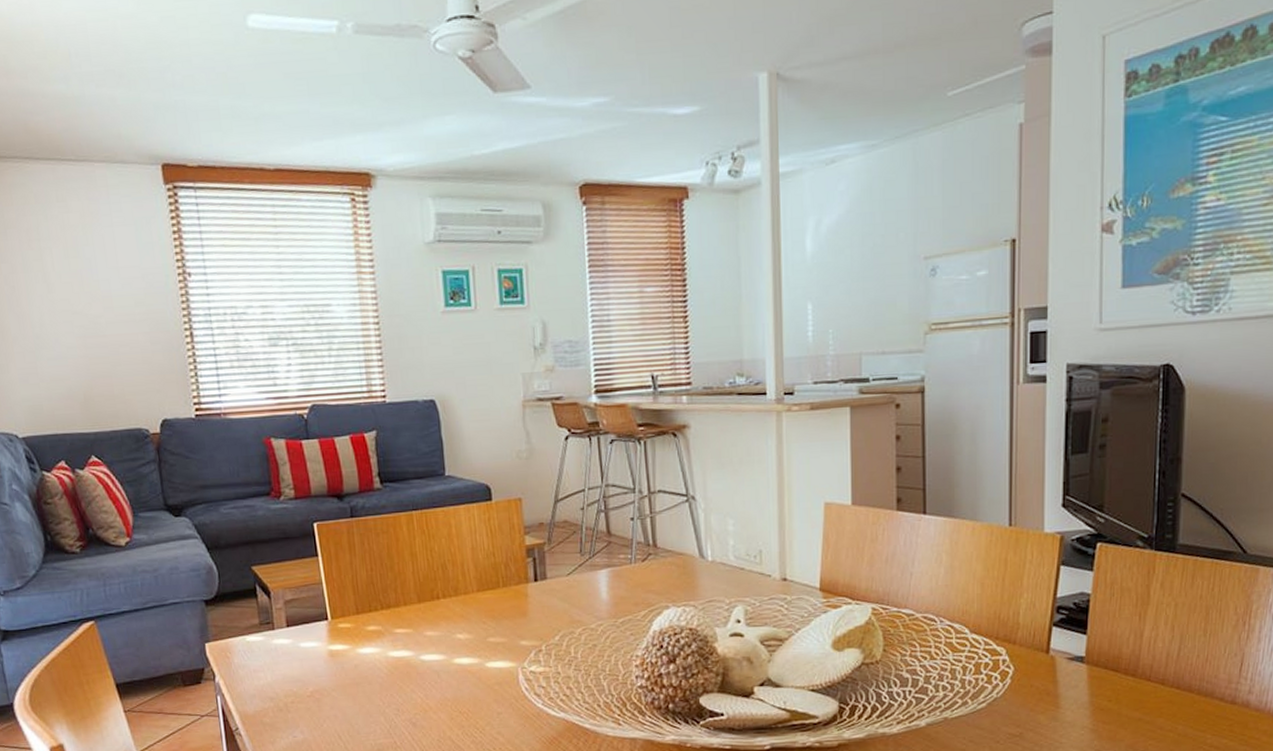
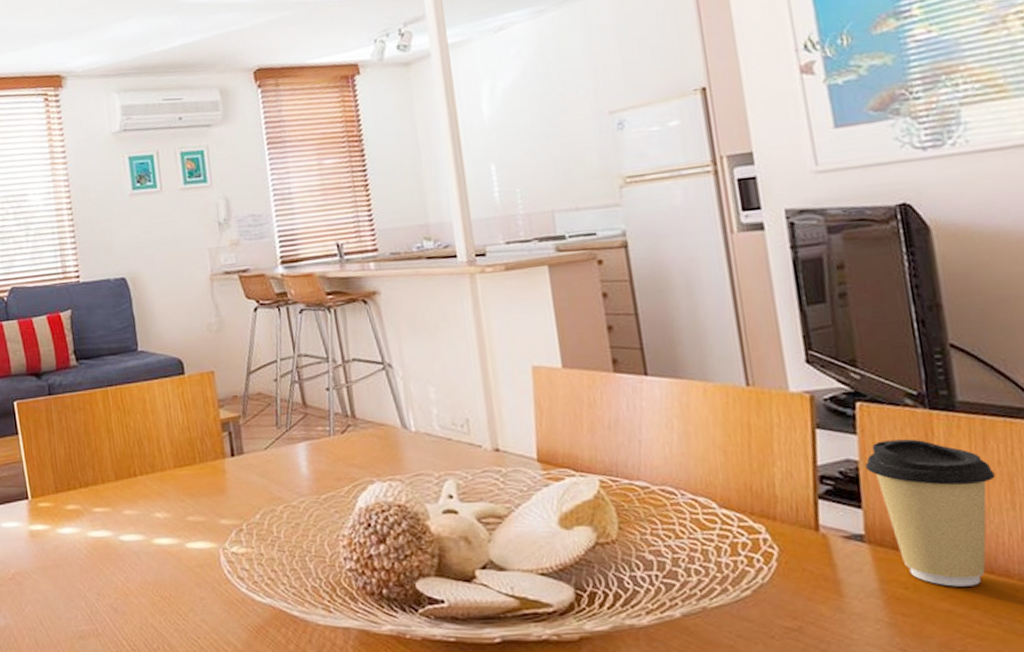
coffee cup: none [1095,576,1196,700] -> present [864,439,996,587]

